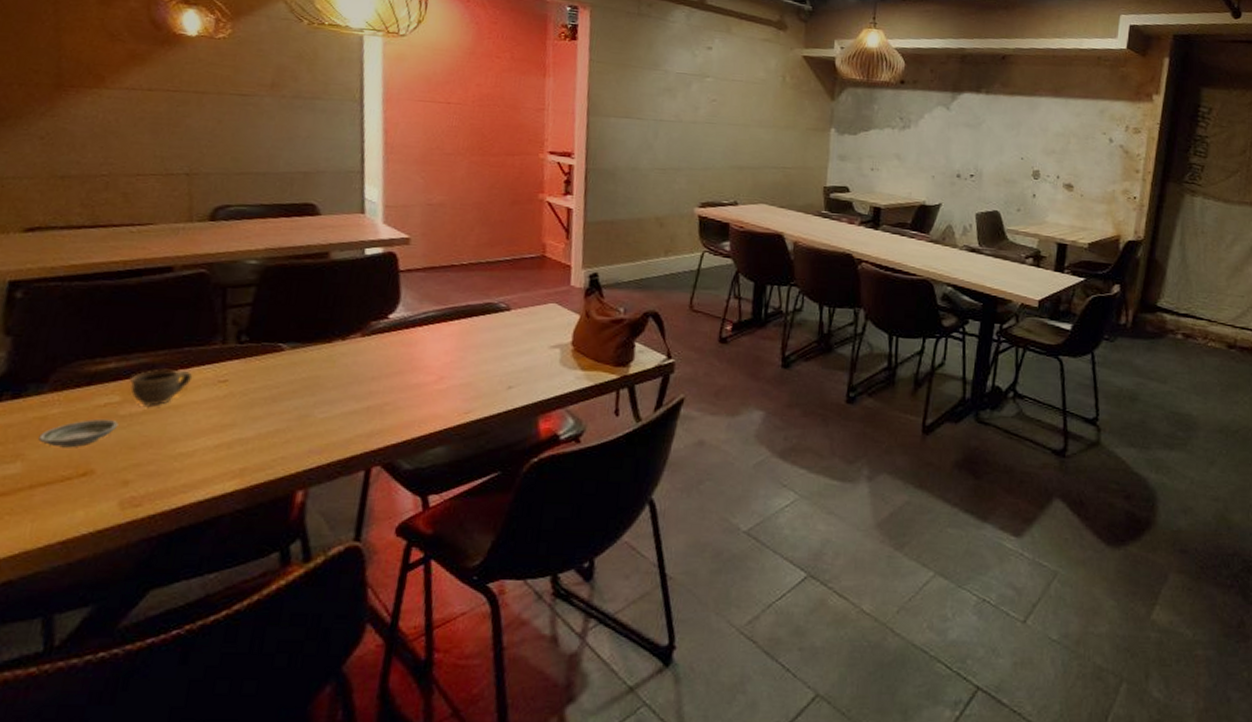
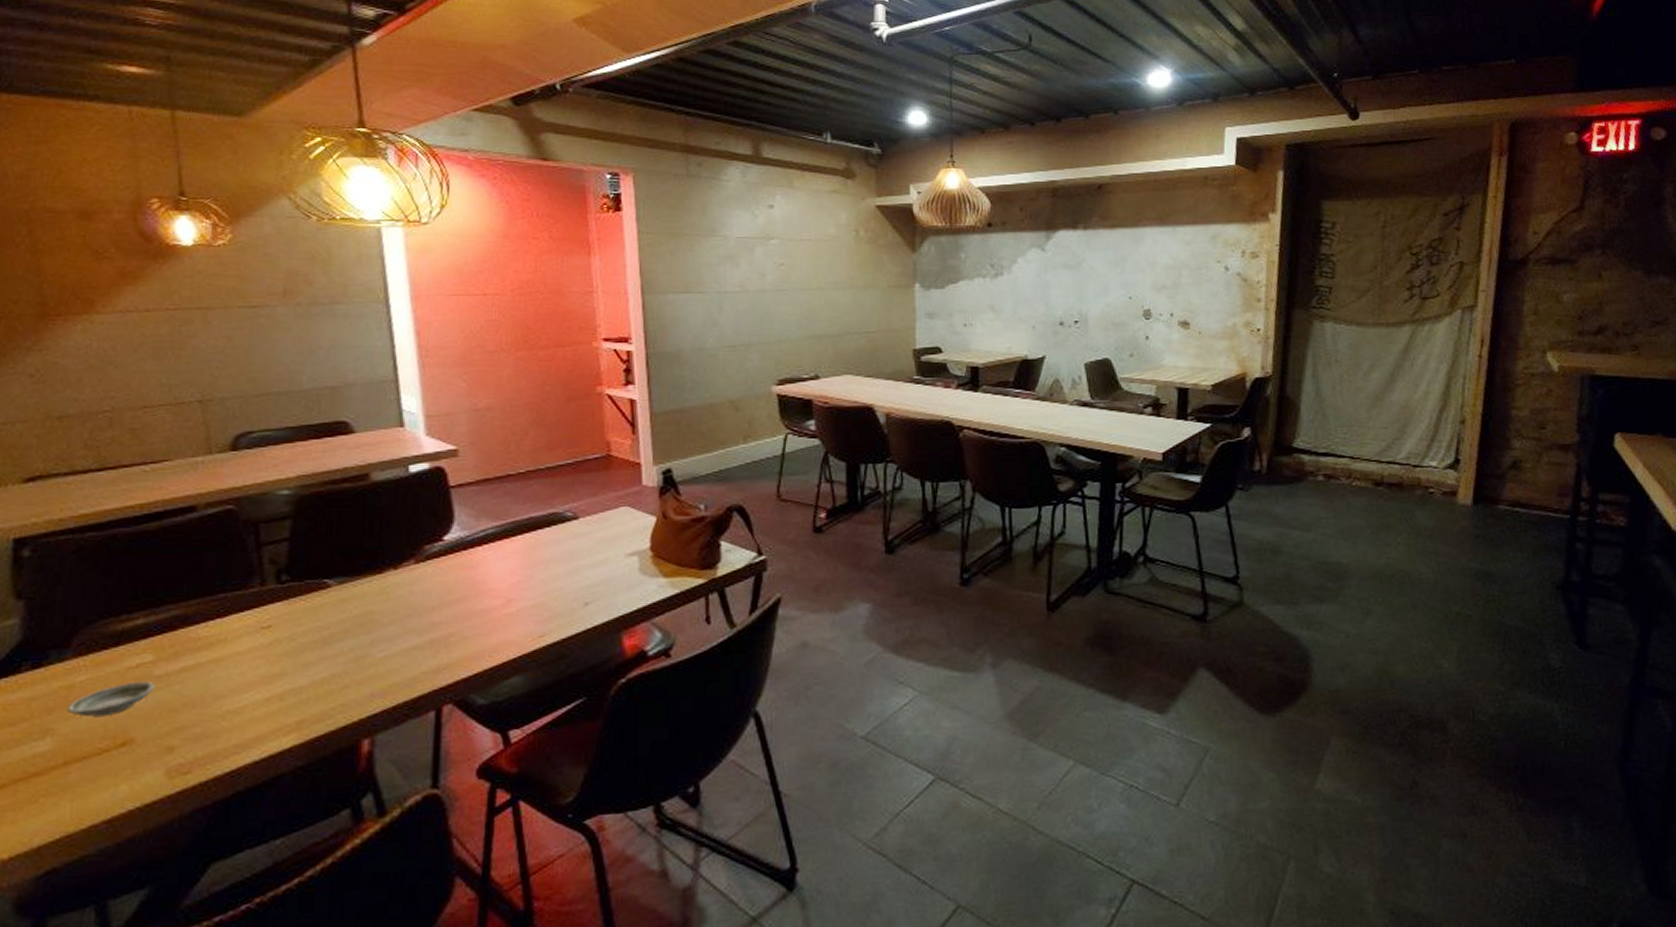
cup: present [130,369,193,406] -> none [163,618,232,663]

